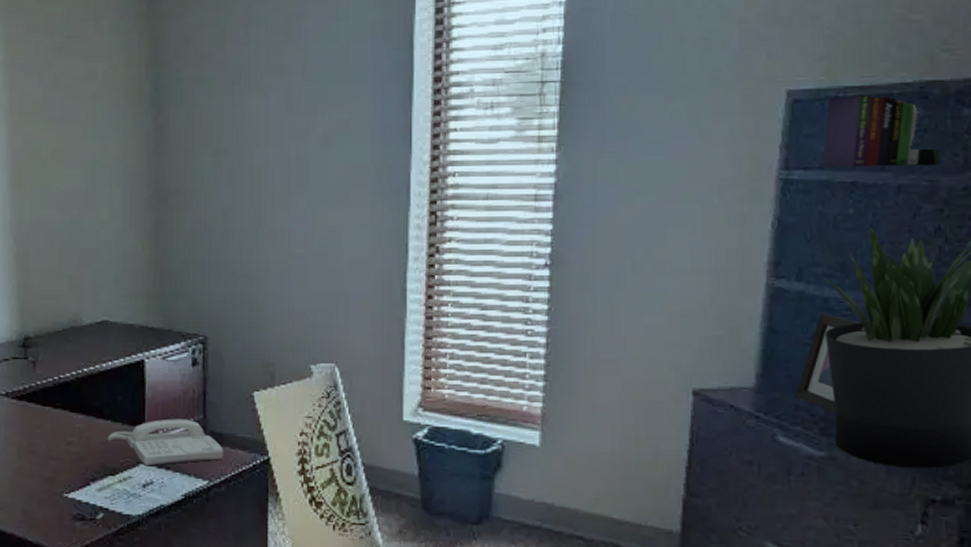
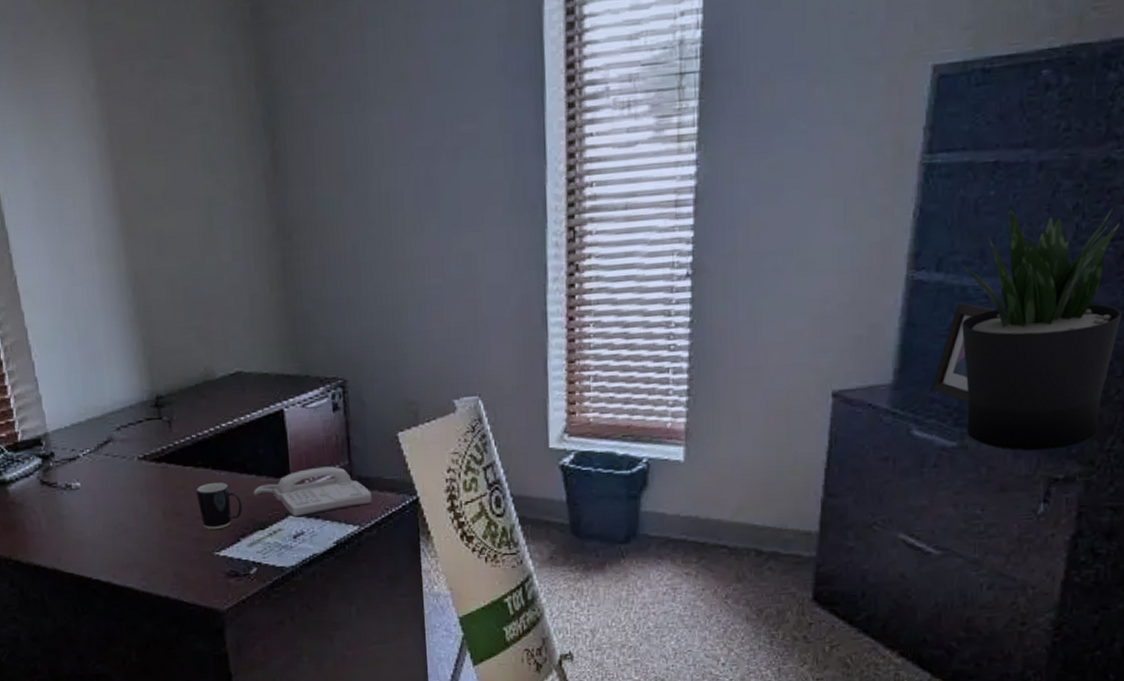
mug: none [51,424,95,472] -> present [195,481,242,530]
books: present [823,85,941,168] -> none [967,53,1084,149]

